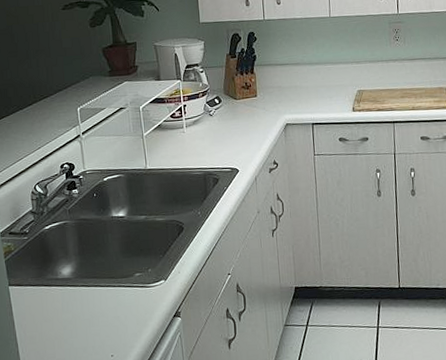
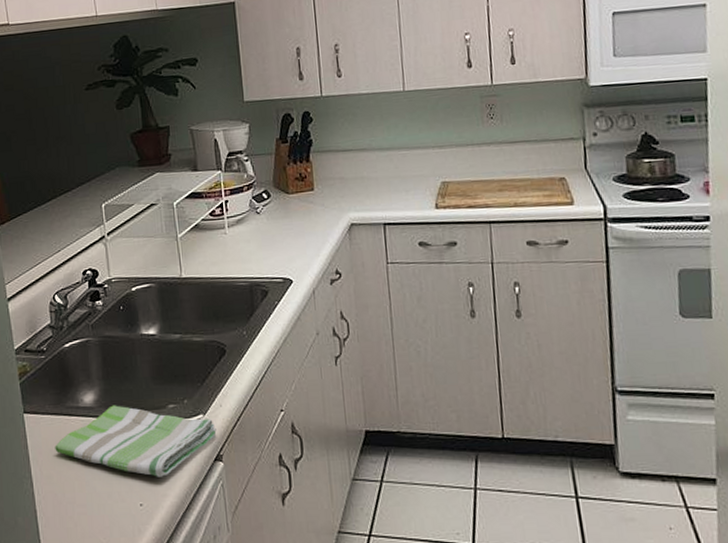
dish towel: none [37,276,176,333] -> present [55,405,217,477]

